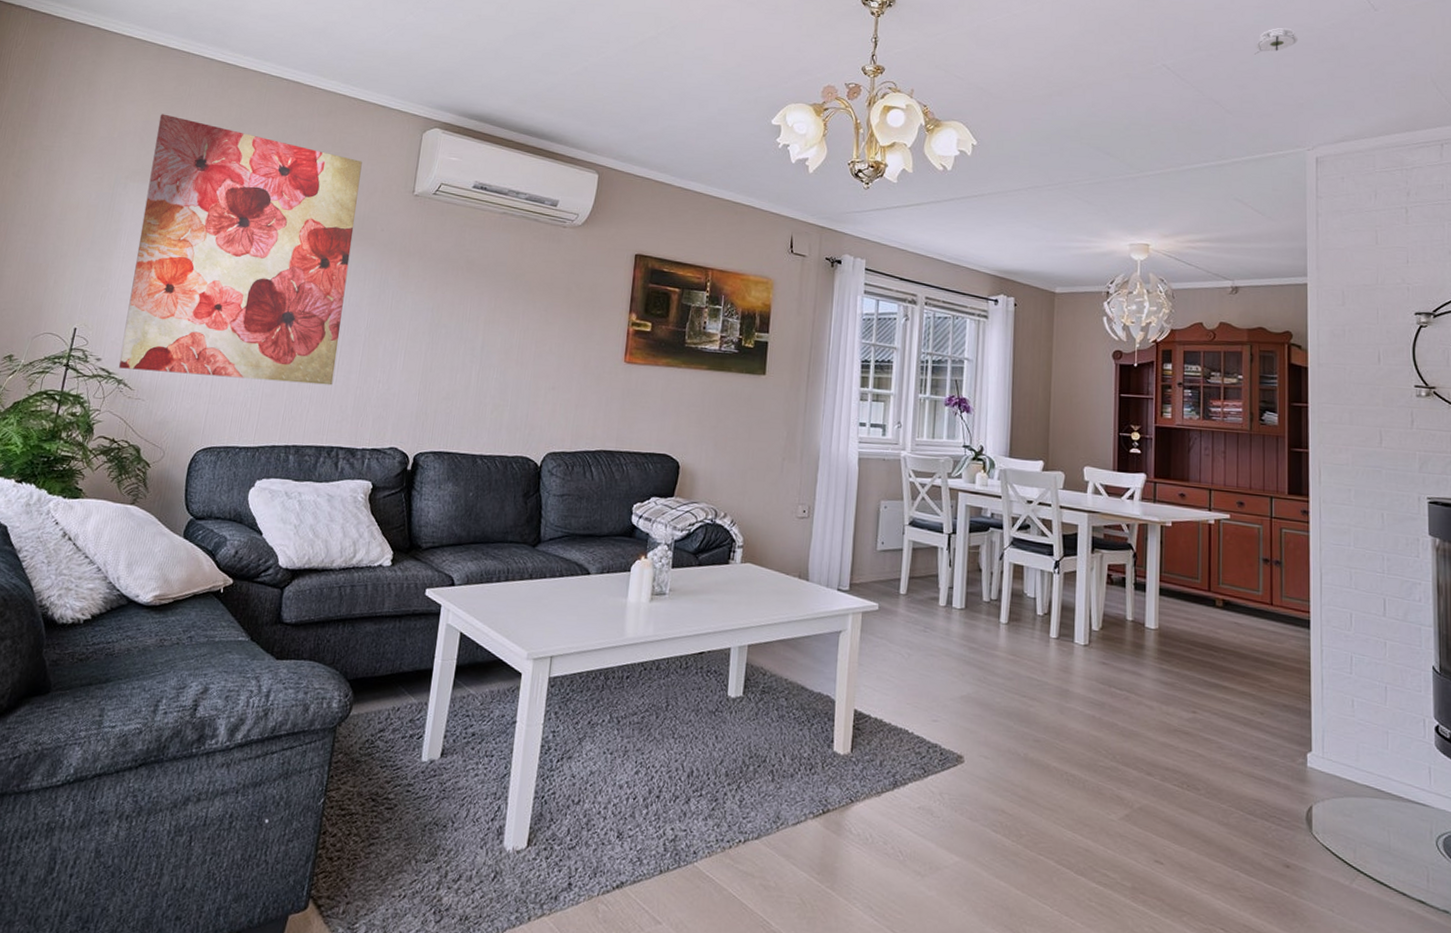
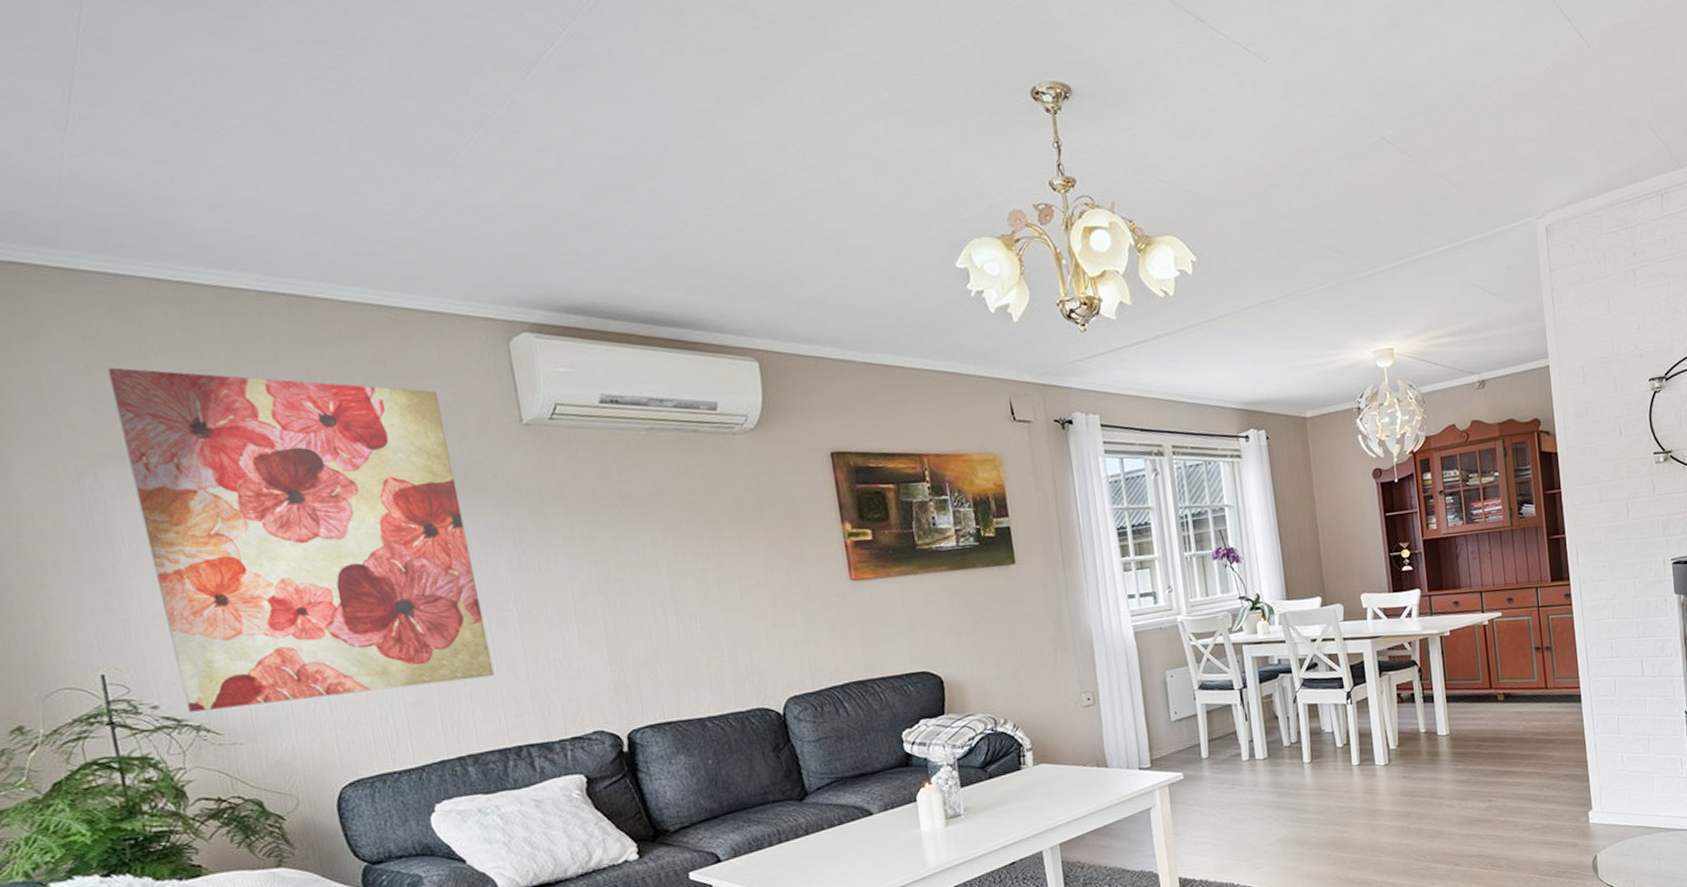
smoke detector: present [1255,27,1299,55] -> none [1474,77,1517,114]

